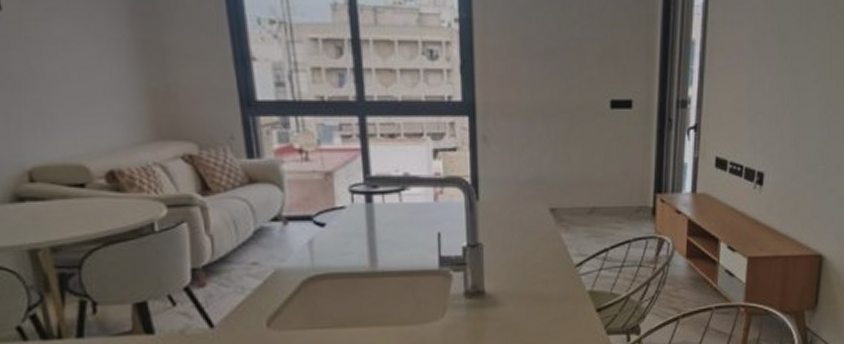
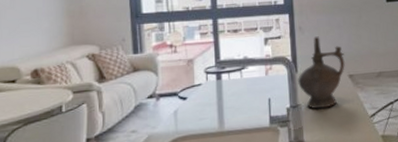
ceremonial vessel: none [477,151,546,251] -> present [297,36,345,109]

